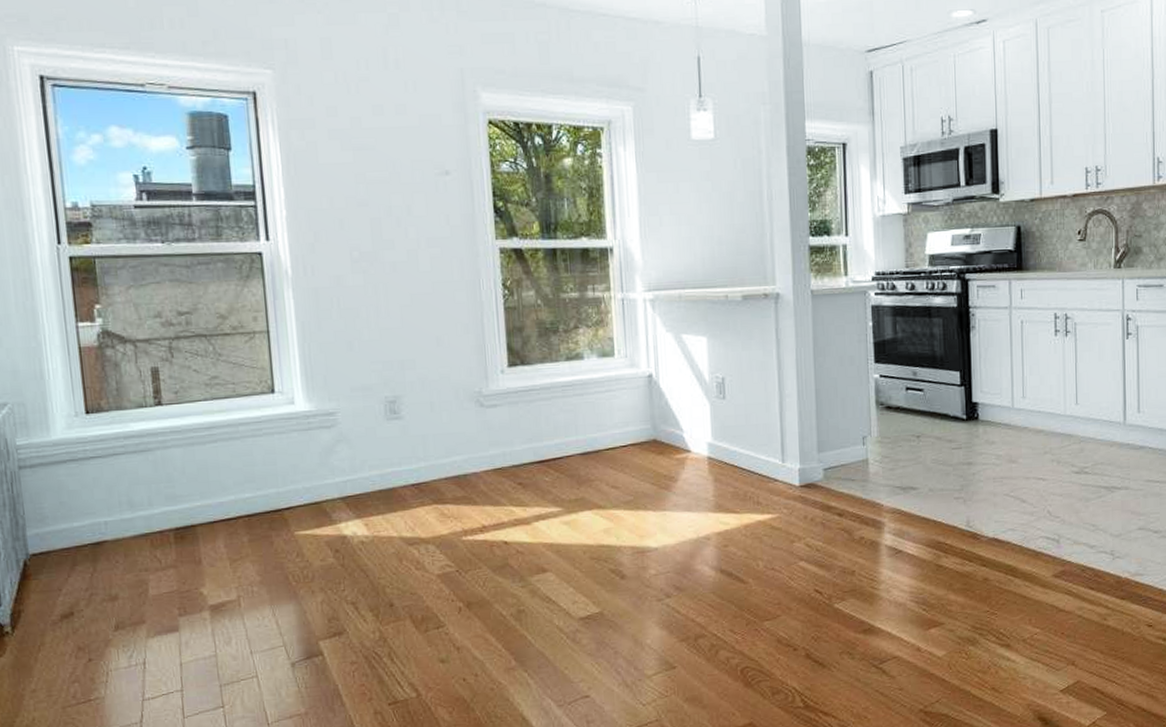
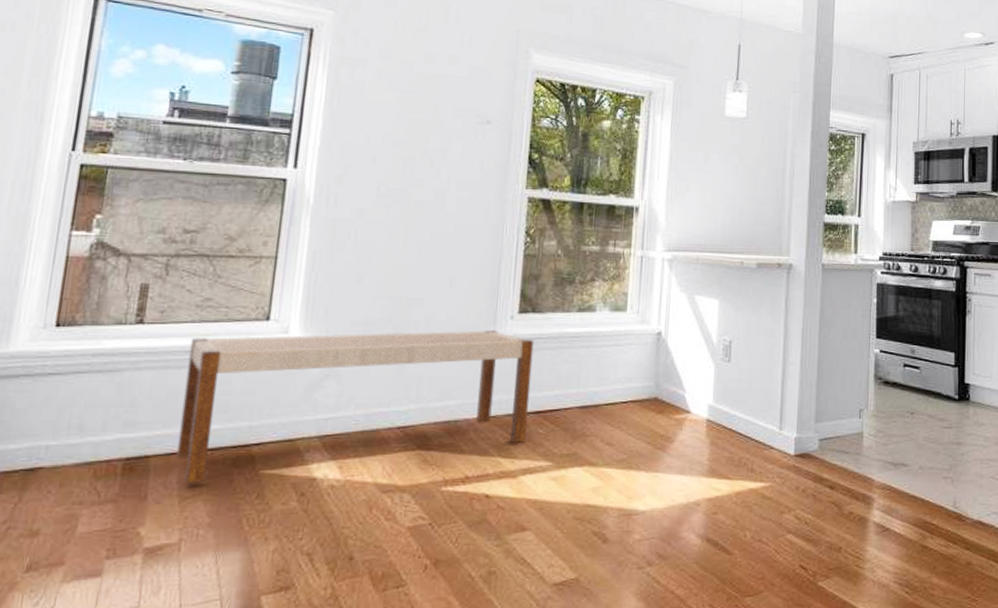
bench: none [207,386,534,548] -> present [176,330,534,484]

